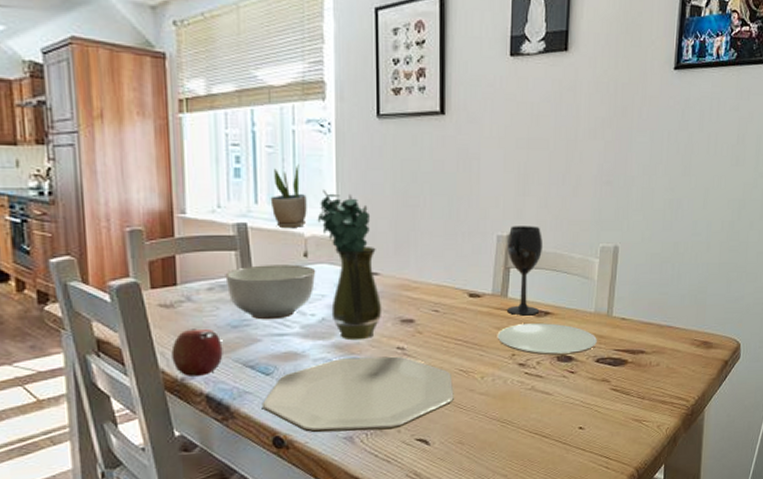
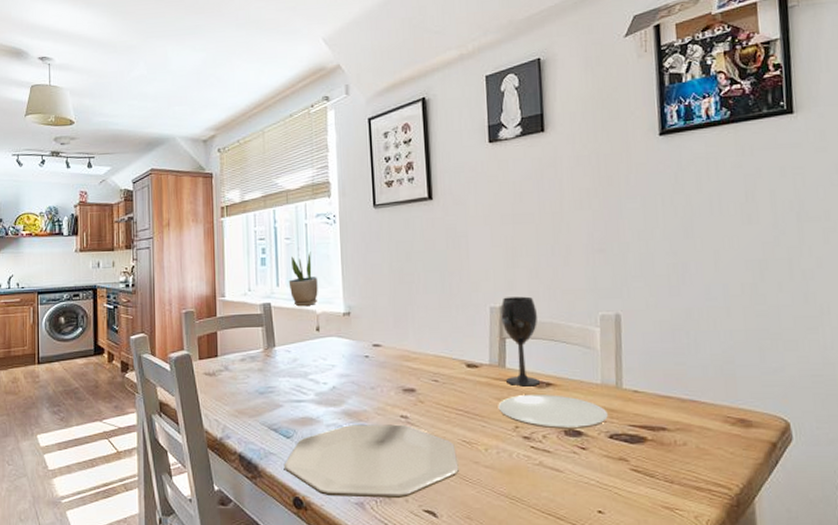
fruit: present [171,329,223,376] -> none [213,395,253,436]
bowl: present [225,264,316,320] -> none [254,338,327,388]
vase: present [317,190,382,341] -> none [326,272,386,408]

